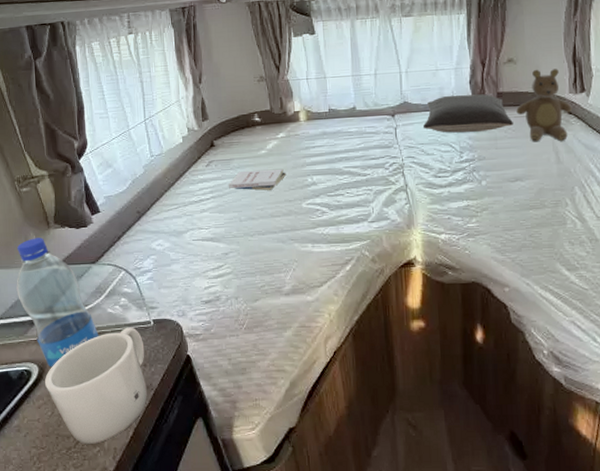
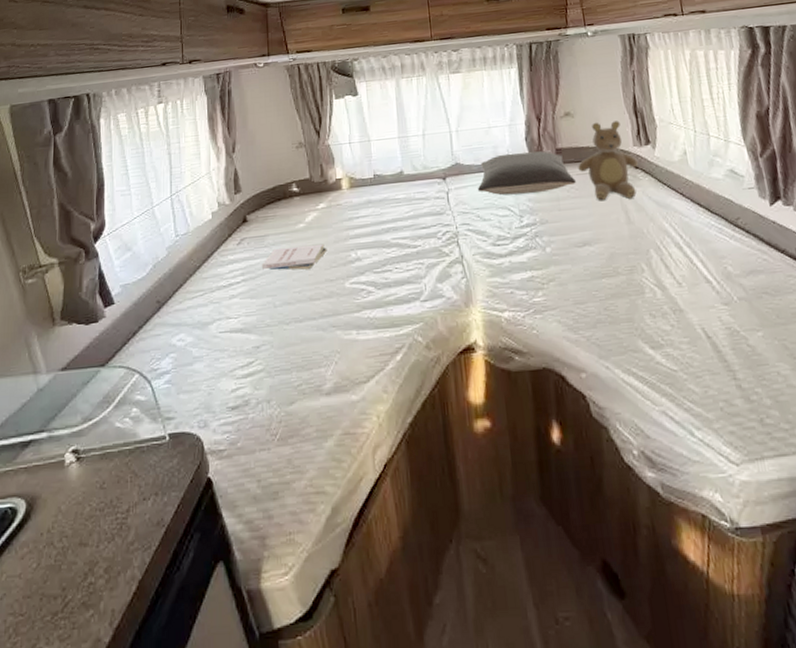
bottle: present [16,238,99,369] -> none [9,337,103,505]
mug: present [44,327,148,444] -> none [32,444,157,606]

